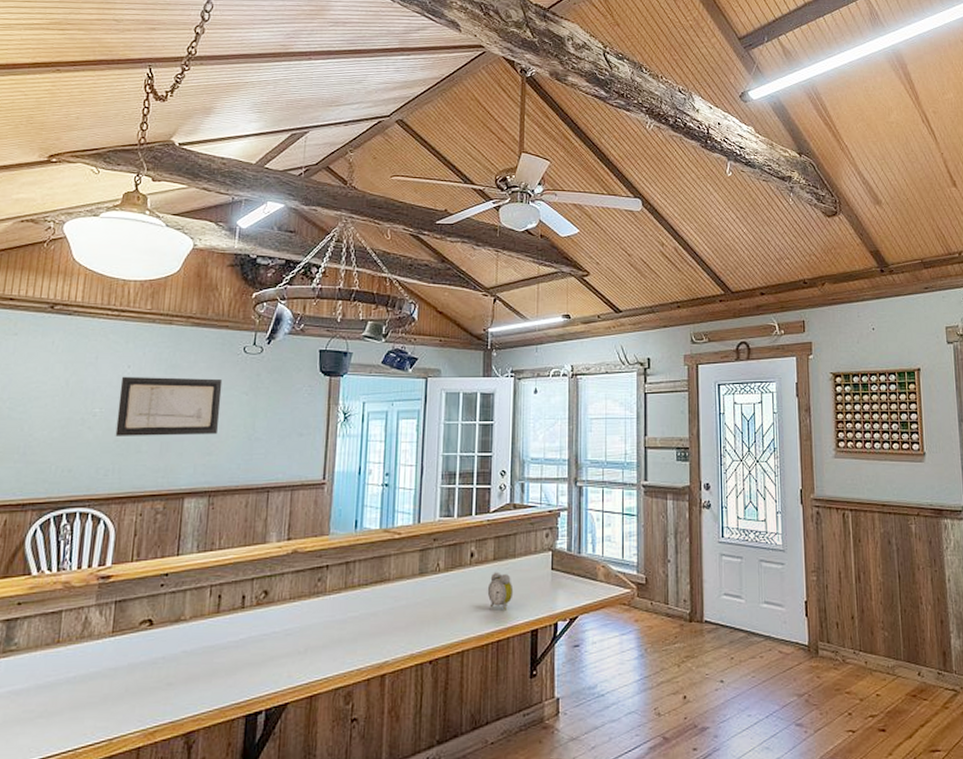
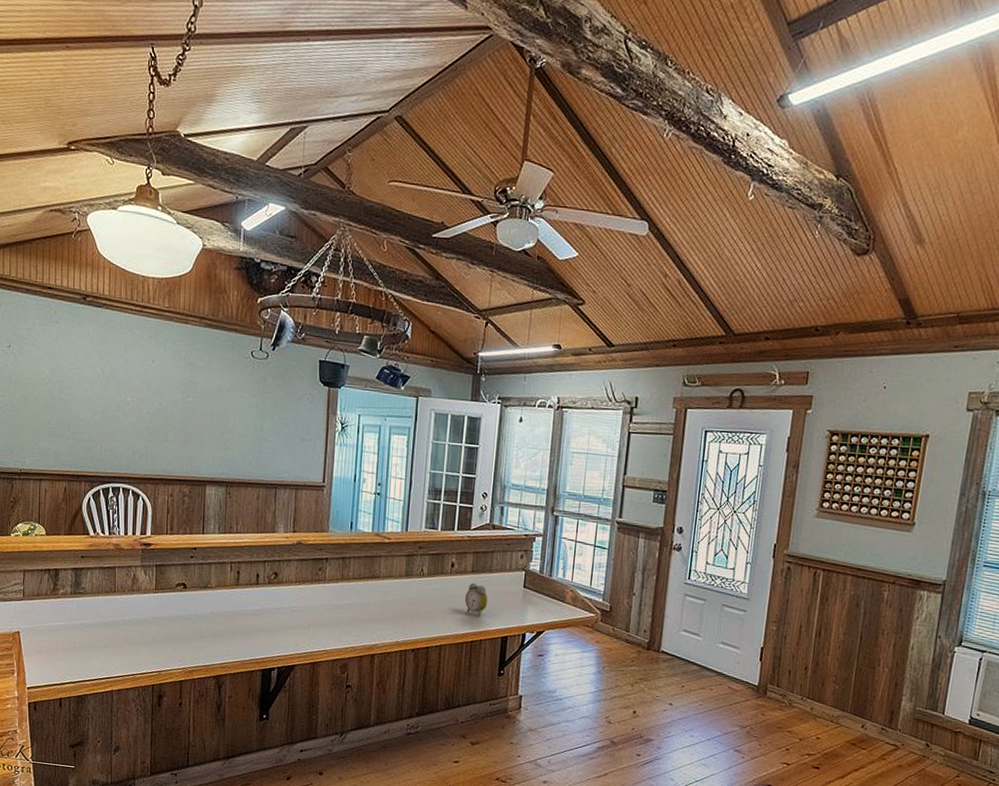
wall art: present [115,376,223,436] -> none [146,369,234,431]

